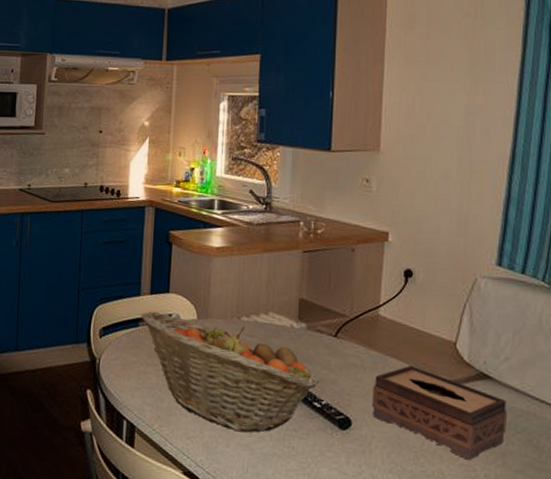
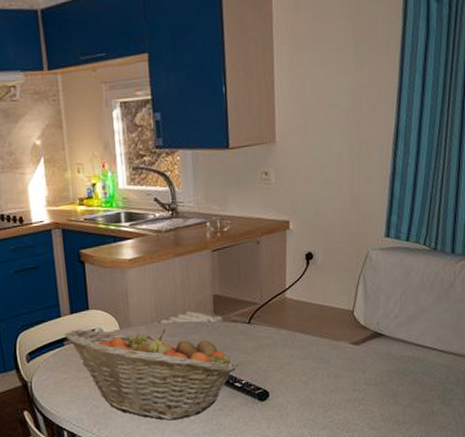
tissue box: present [371,365,508,460] -> none [285,336,398,405]

